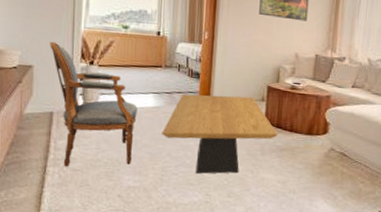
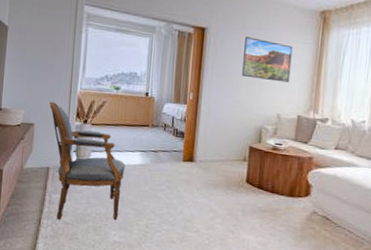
coffee table: present [162,94,278,174] -> none [147,152,260,233]

